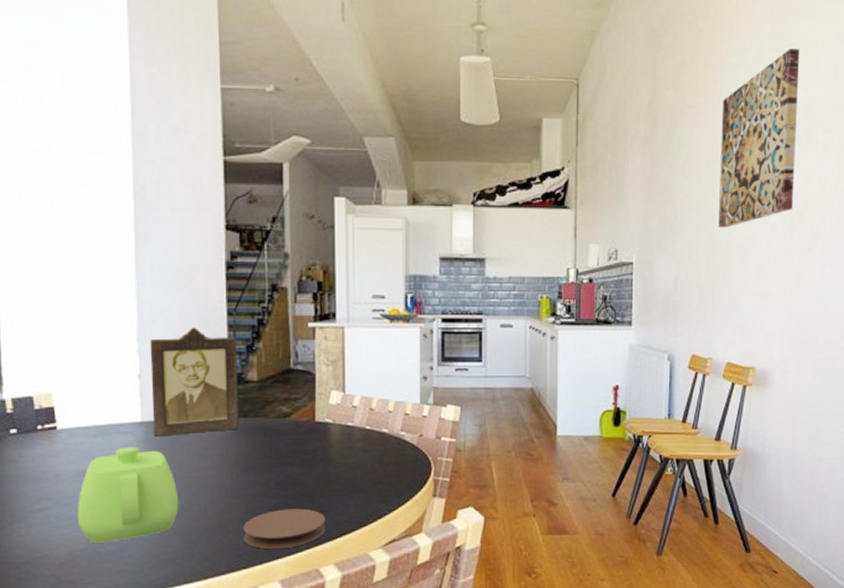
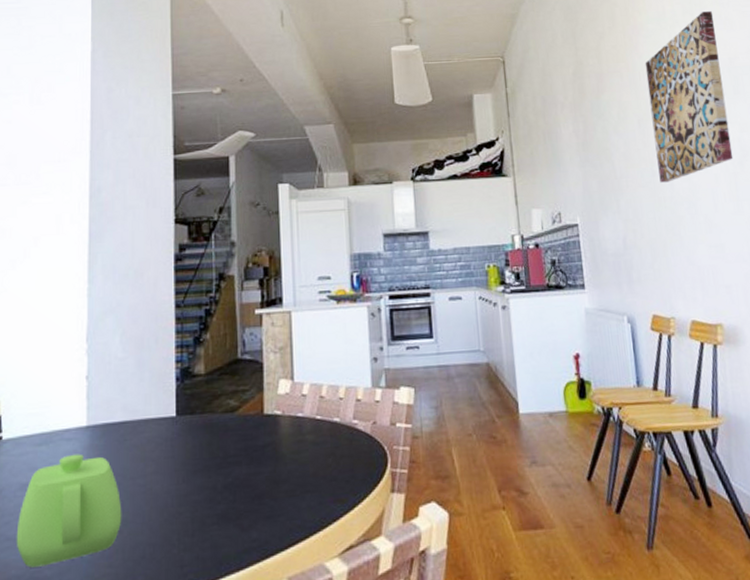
photo frame: present [149,327,240,437] -> none [98,322,187,442]
coaster: present [243,508,326,550] -> none [189,514,277,565]

